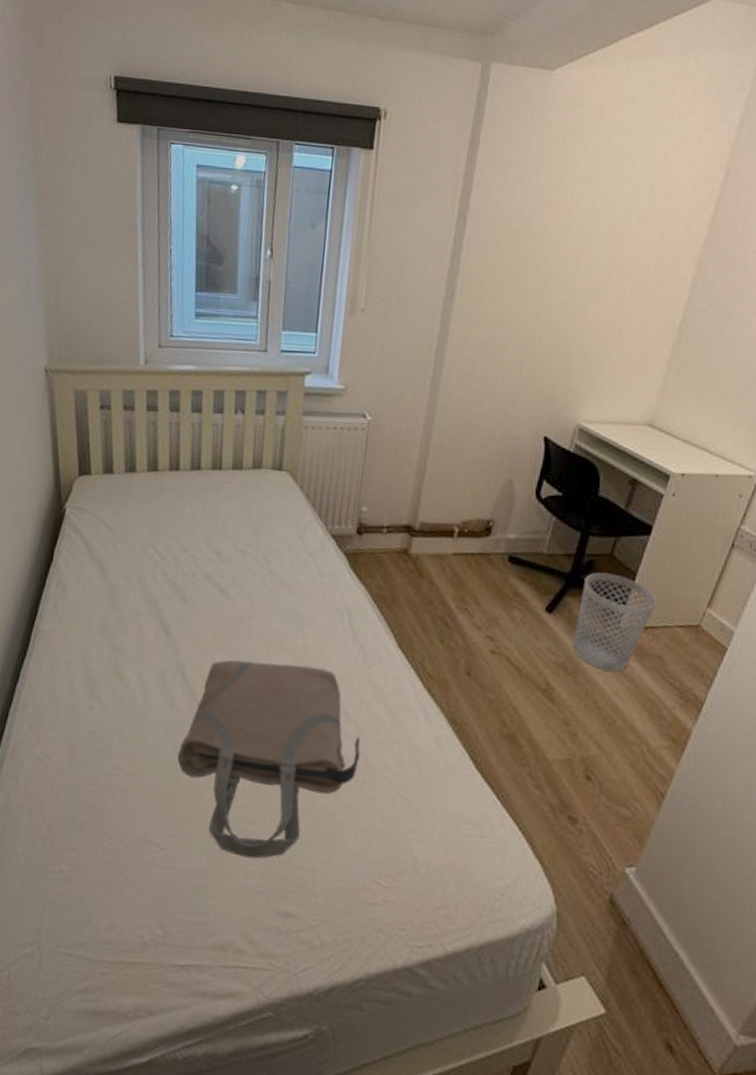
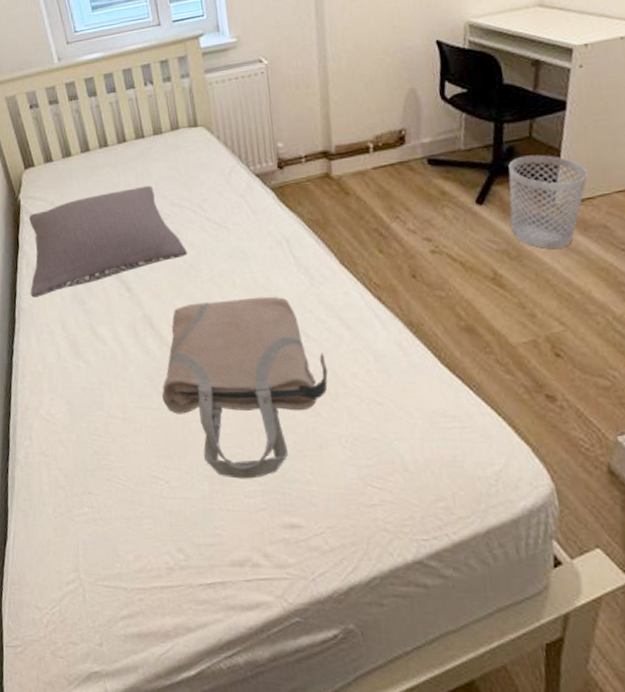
pillow: none [53,521,241,622] -> present [29,185,188,298]

